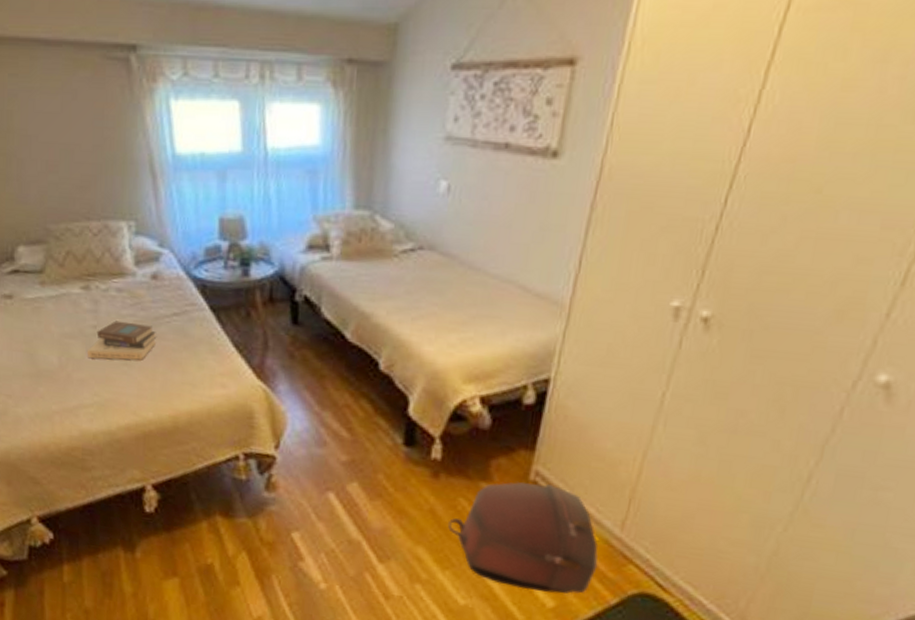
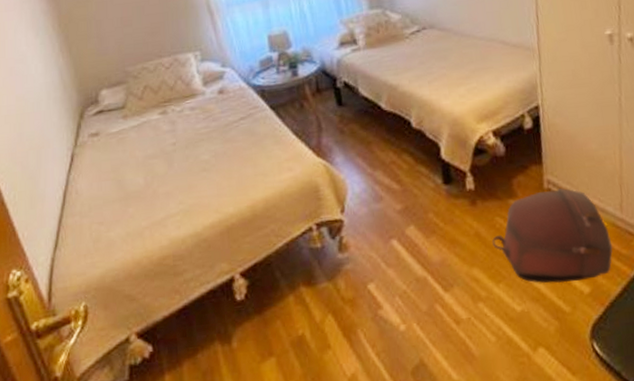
books: present [86,320,157,361] -> none [169,132,229,173]

